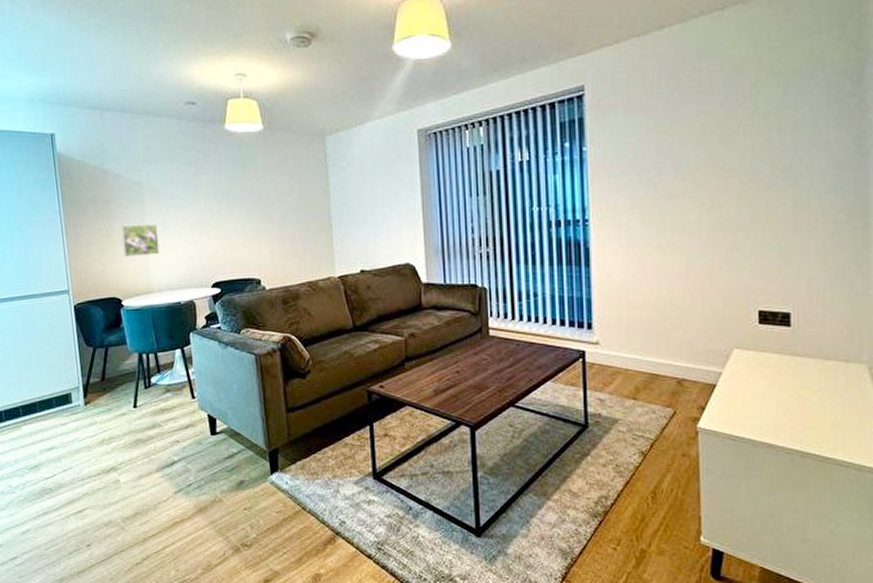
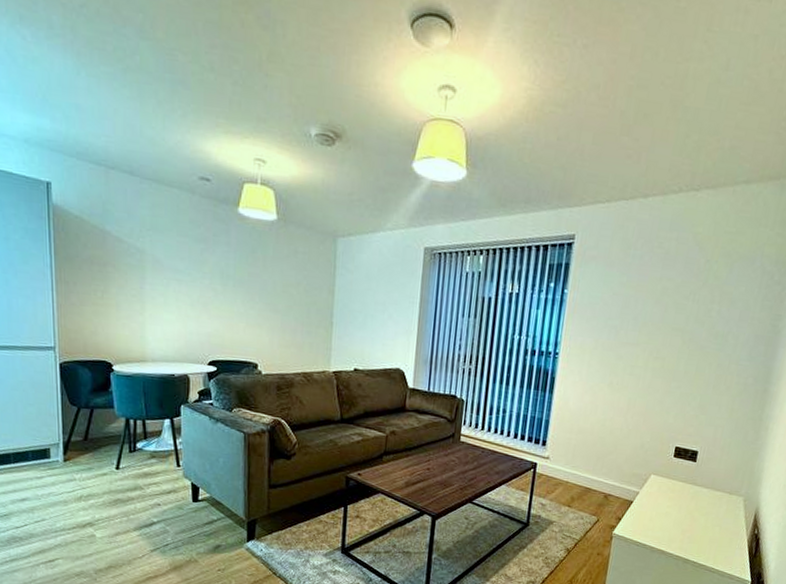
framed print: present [121,224,160,258] -> none [119,291,158,326]

